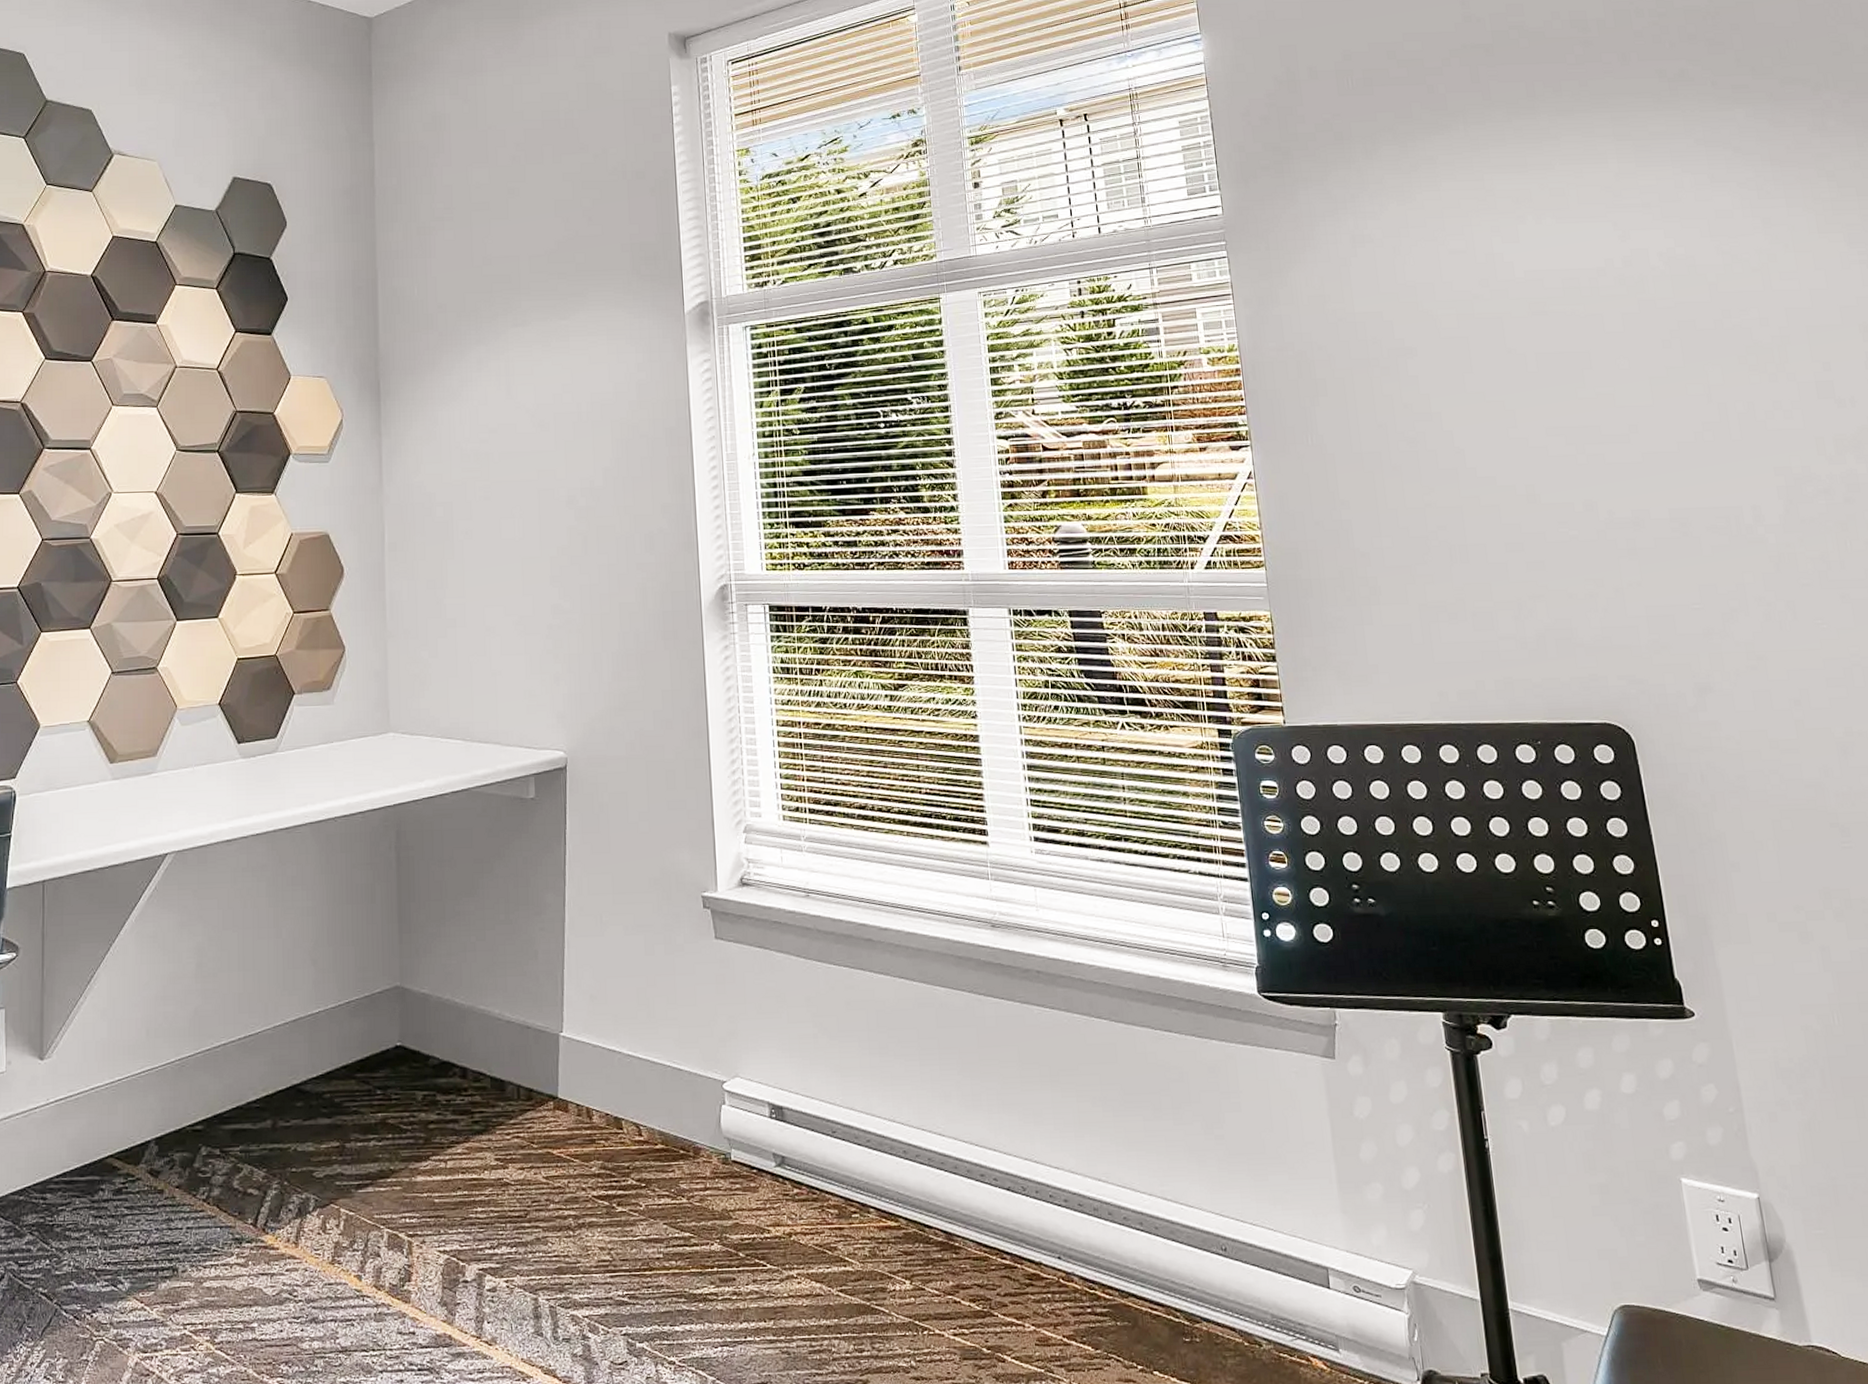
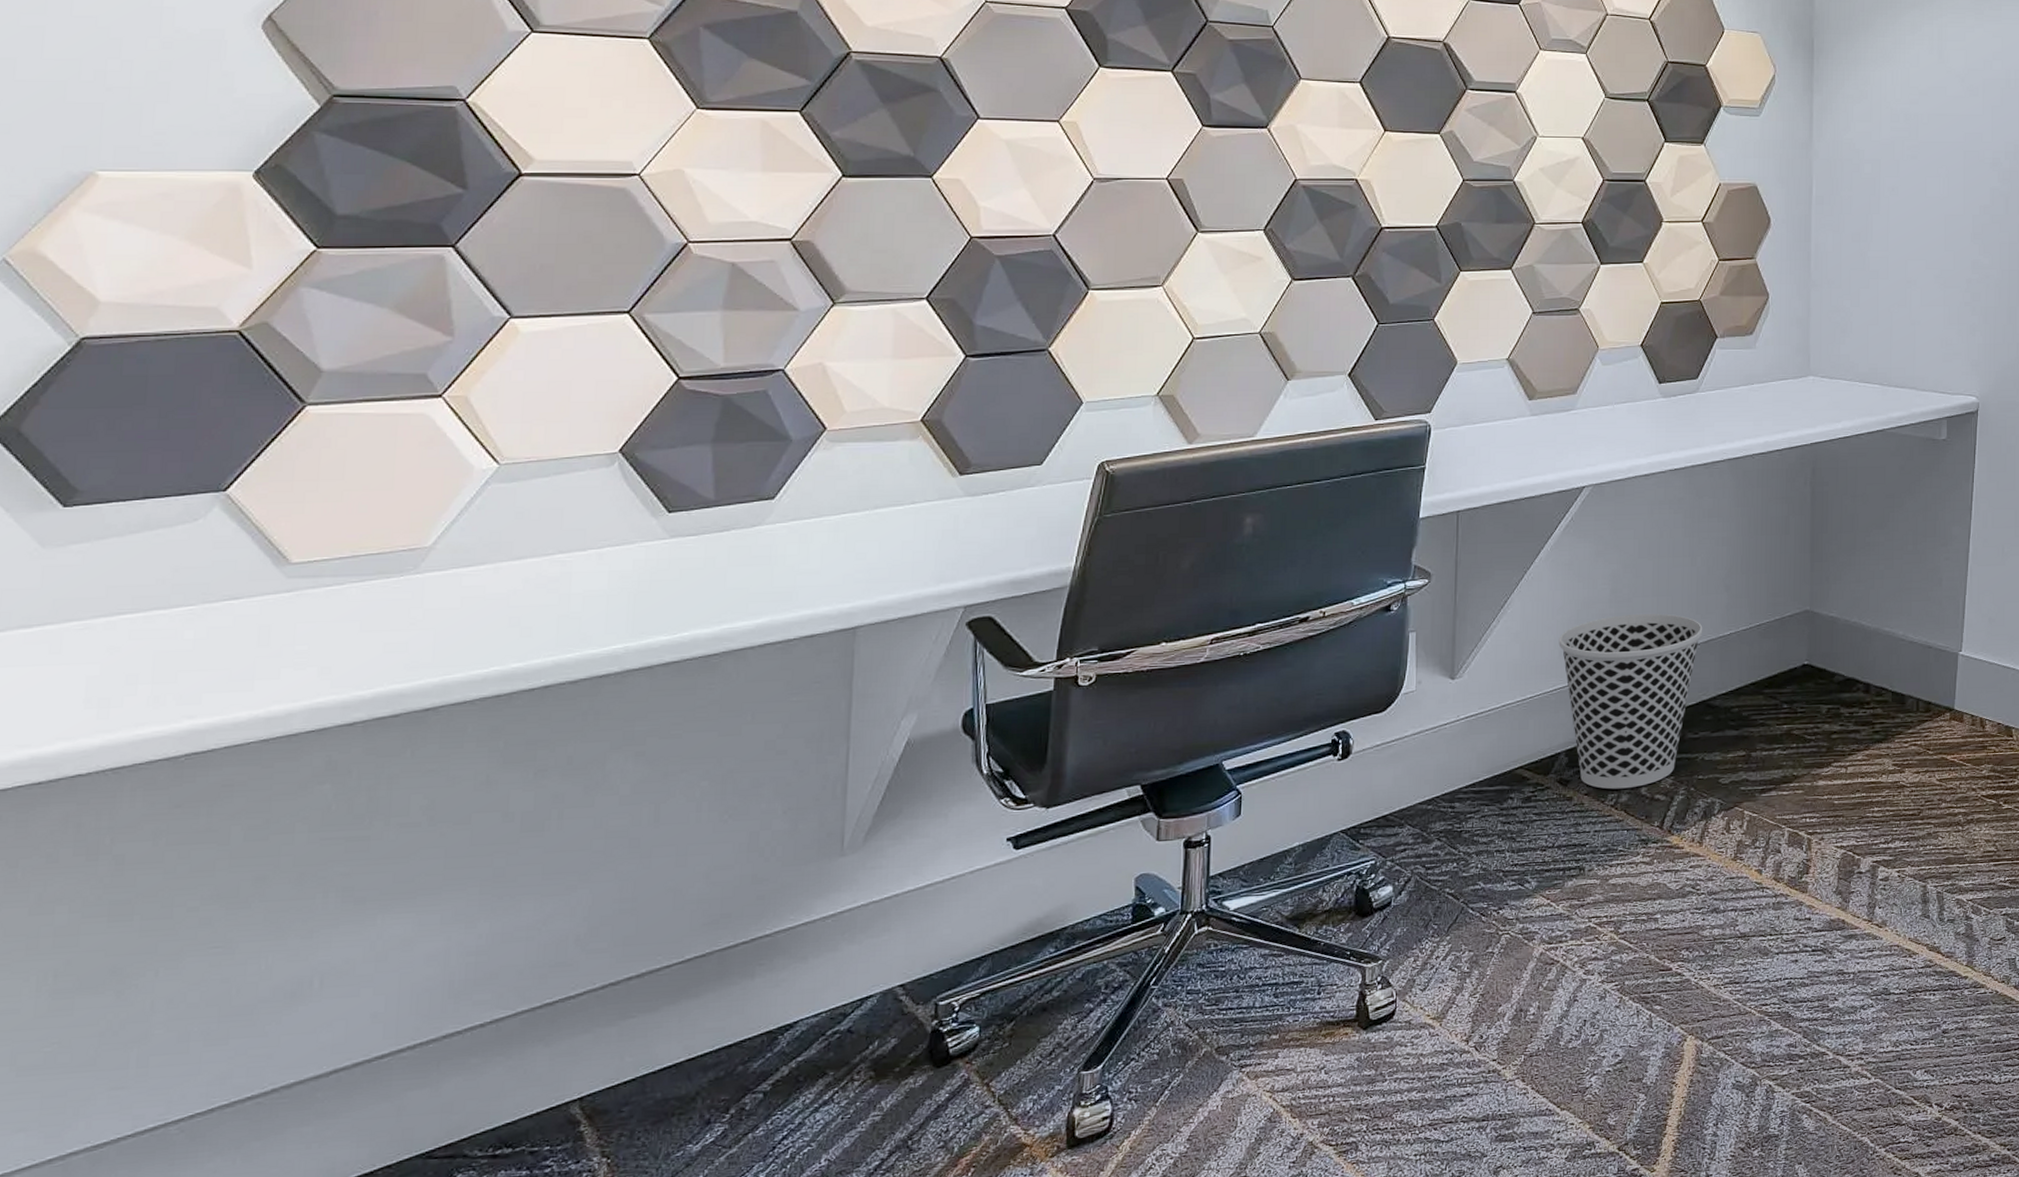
wastebasket: none [145,990,291,1182] -> present [1558,613,1703,789]

